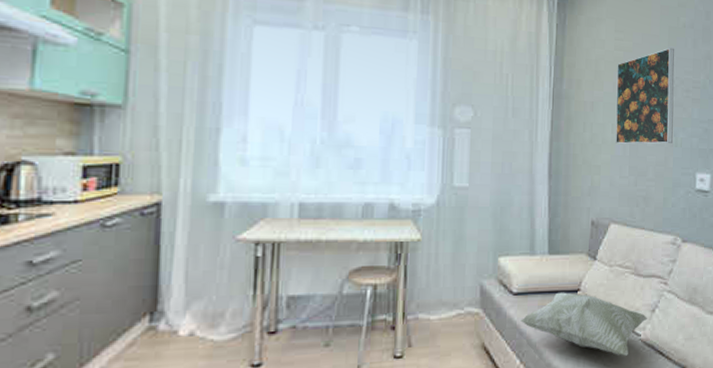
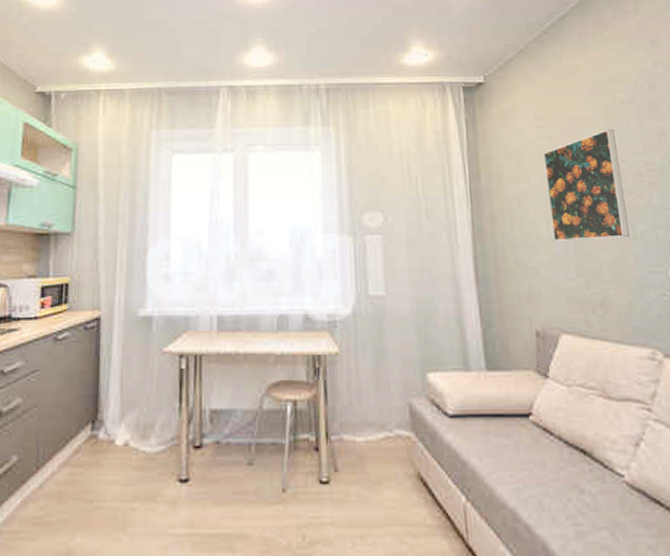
decorative pillow: present [521,292,647,356] -> none [461,416,630,502]

